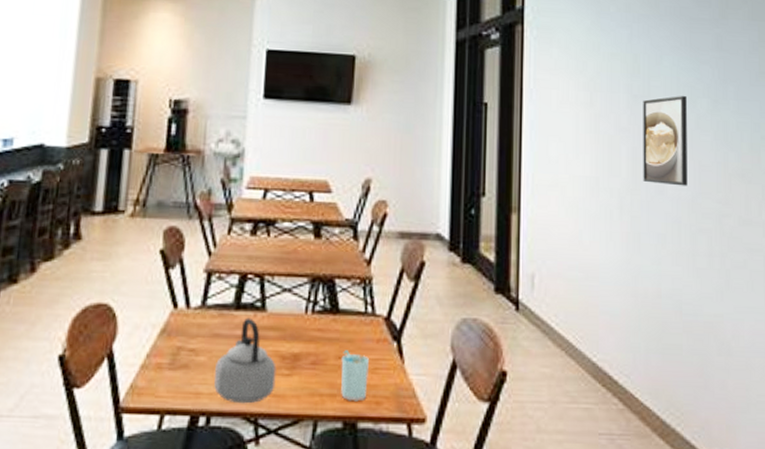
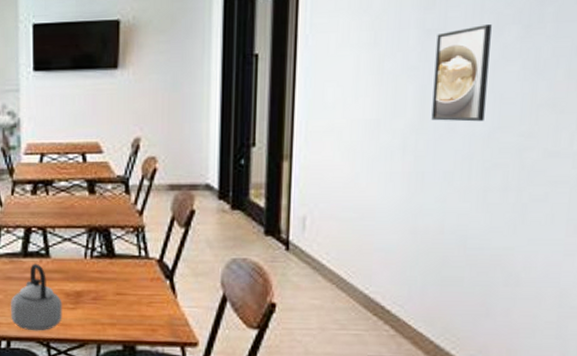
cup: present [341,350,369,402] -> none [119,288,144,329]

